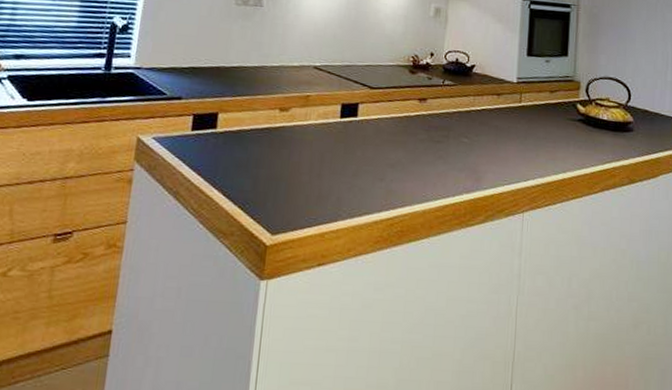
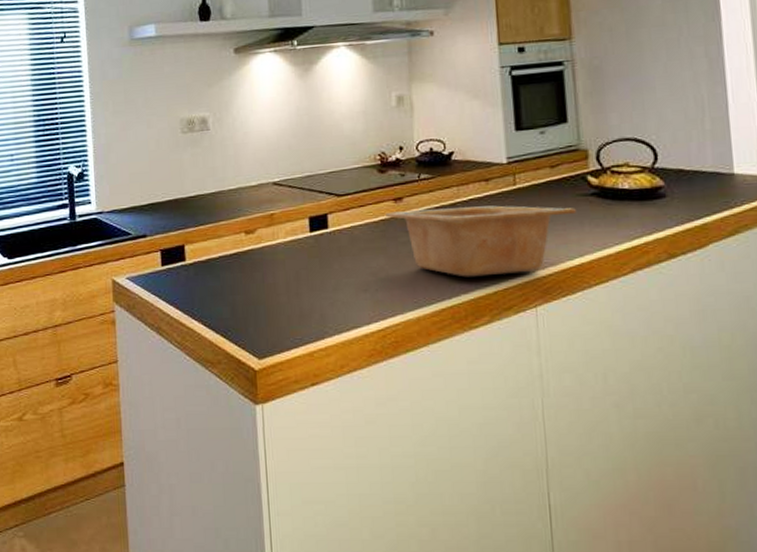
serving bowl: none [410,110,566,181] -> present [386,205,577,277]

